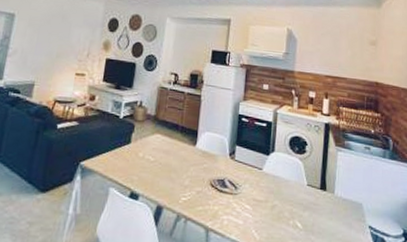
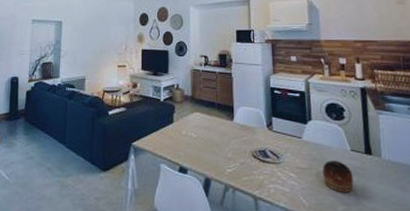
bowl: none [277,194,306,227] -> present [323,160,354,192]

